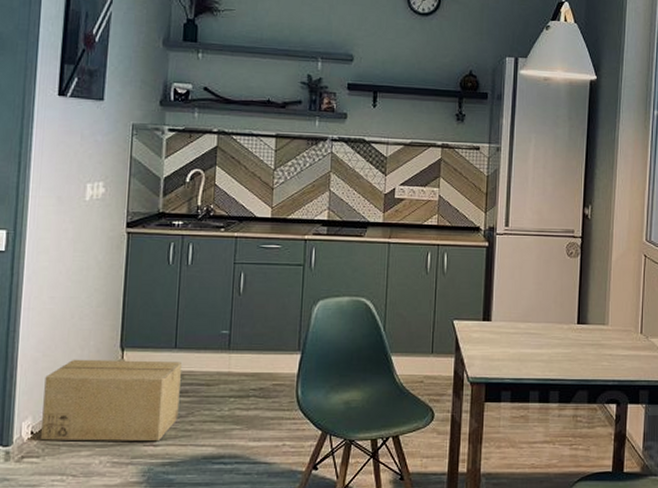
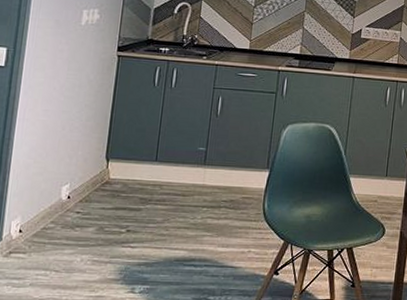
cardboard box: present [41,359,181,442] -> none [28,166,161,244]

